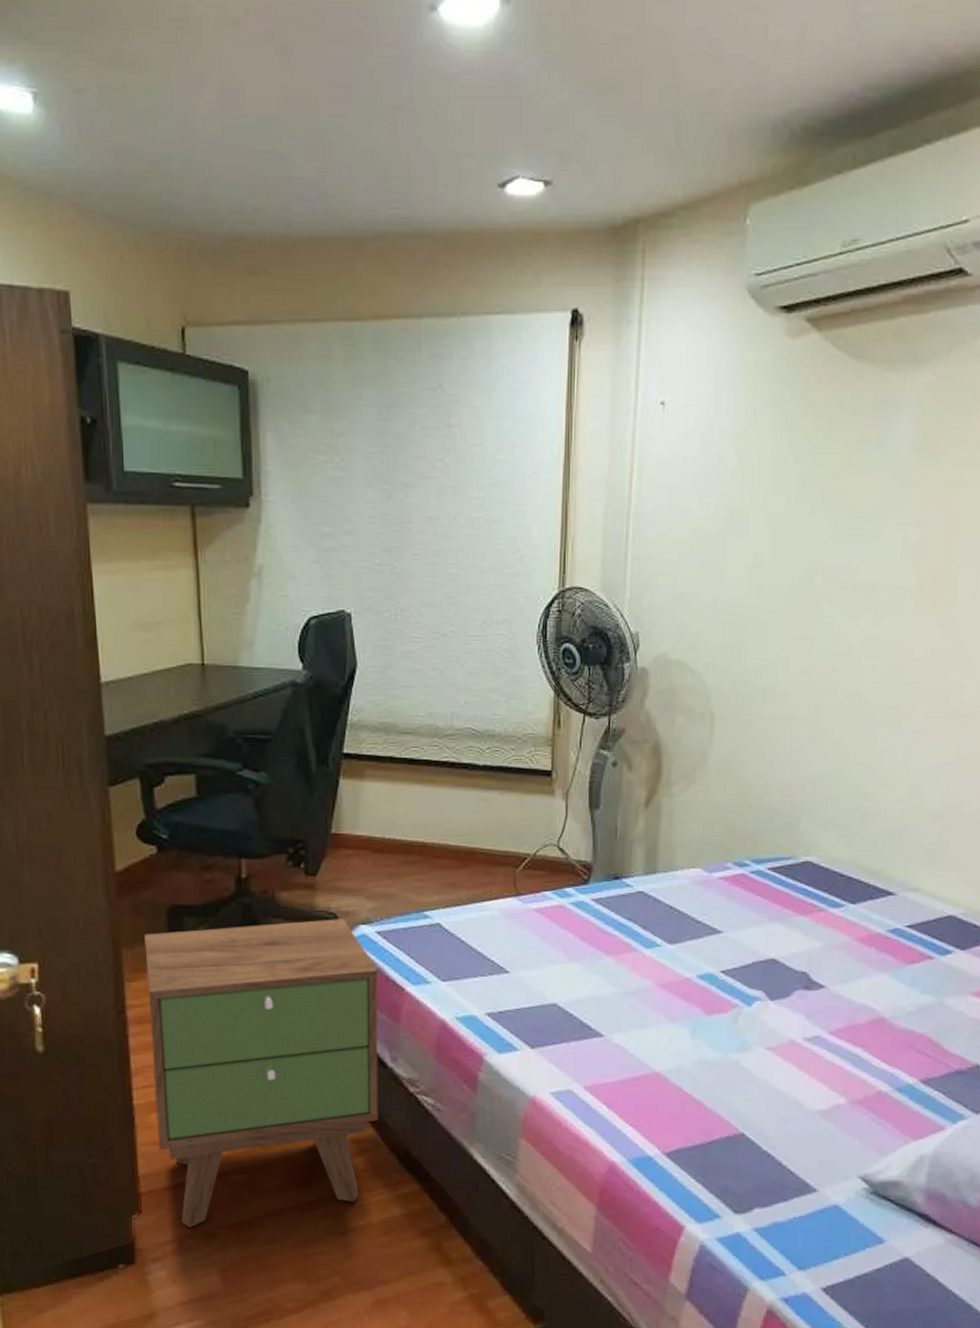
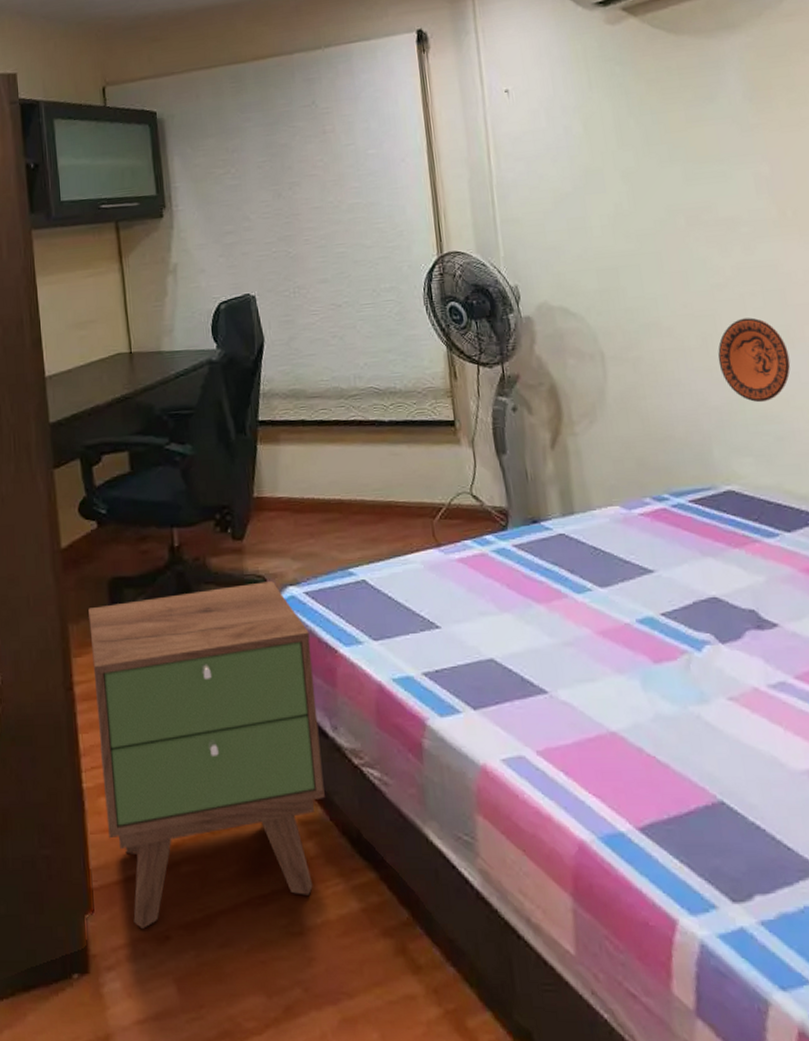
decorative plate: none [824,691,893,779] -> present [717,317,791,403]

